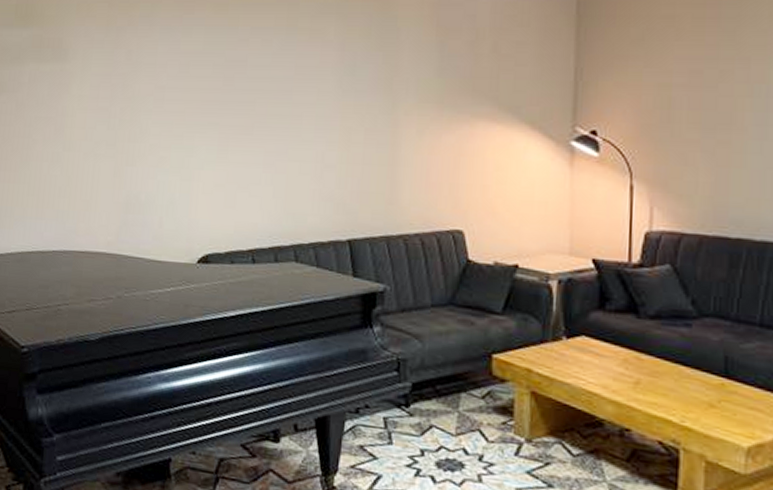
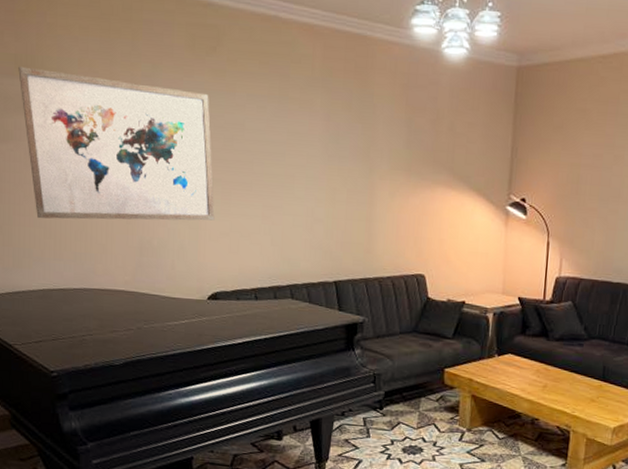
wall art: none [18,16,210,174] -> present [18,66,215,221]

